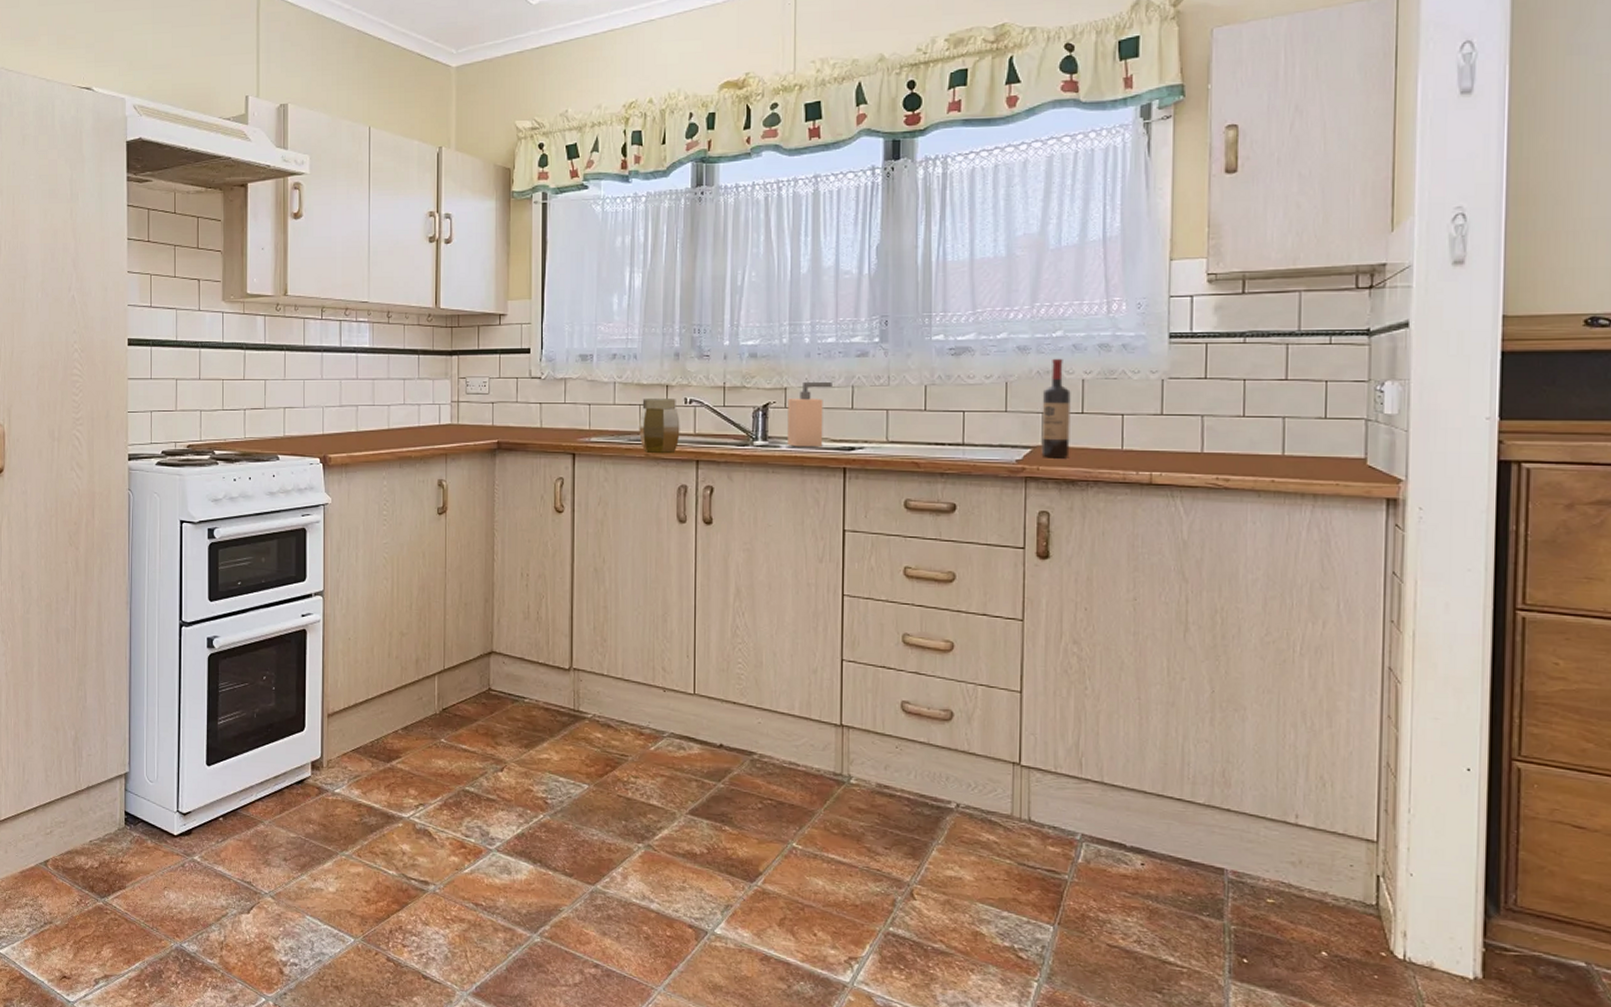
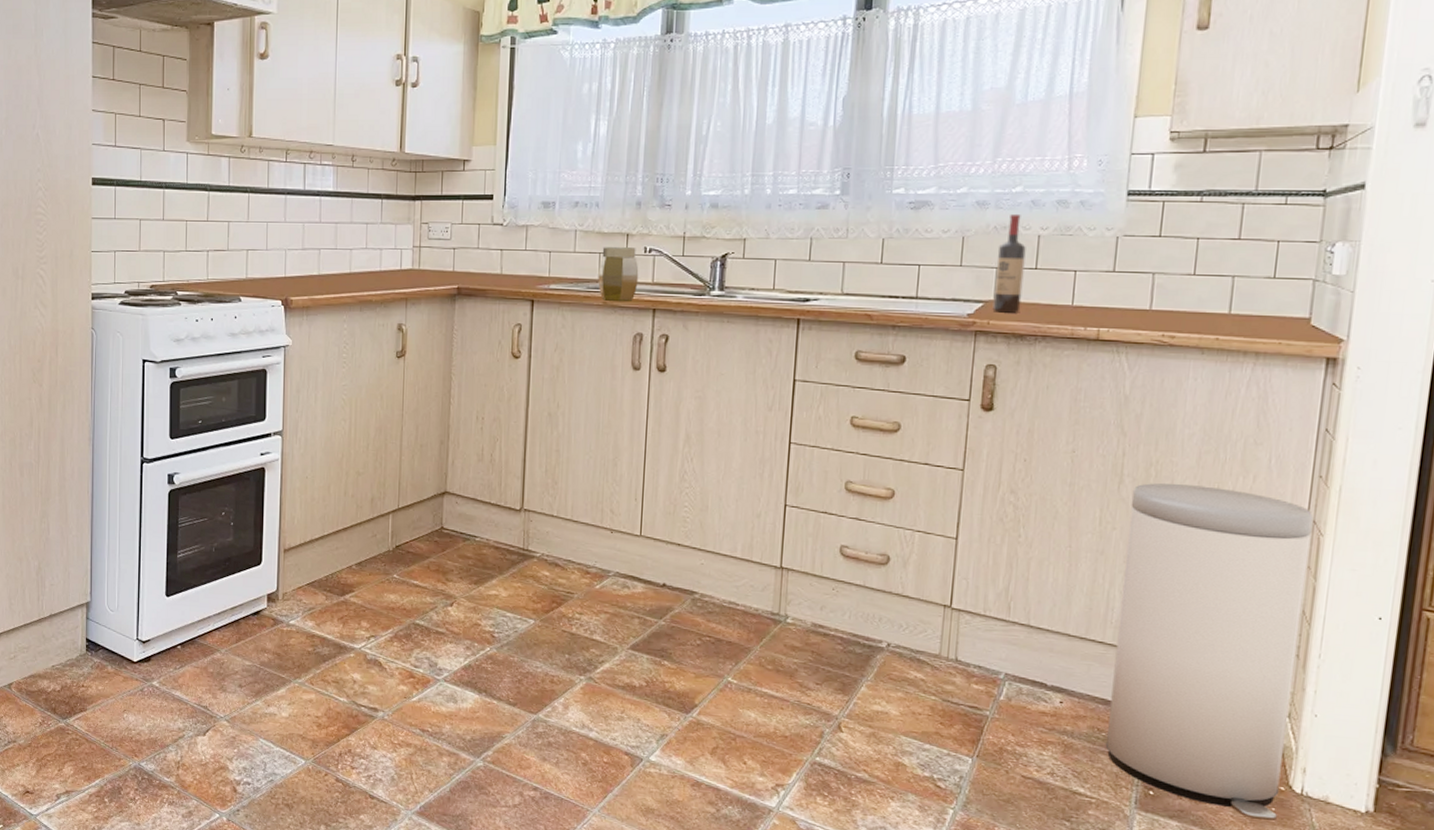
soap dispenser: present [787,382,832,447] -> none [743,234,791,298]
pedal bin: none [1192,631,1389,989] -> present [1105,483,1314,821]

